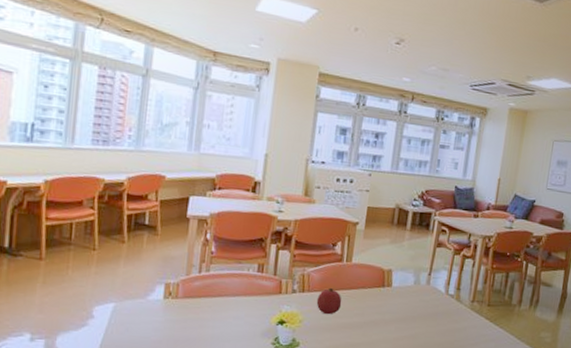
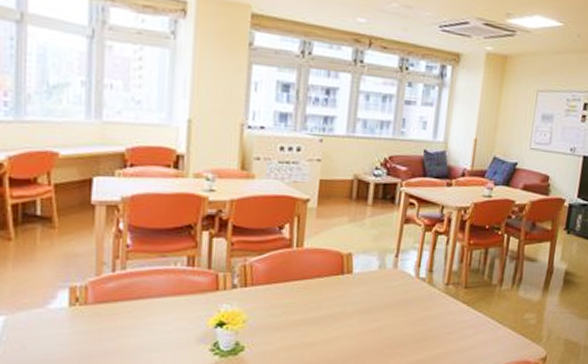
fruit: present [316,287,342,315] -> none [262,279,294,312]

